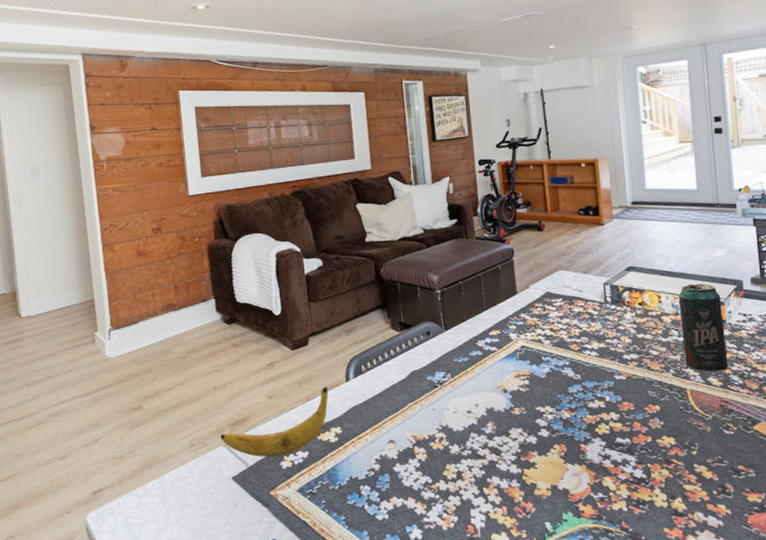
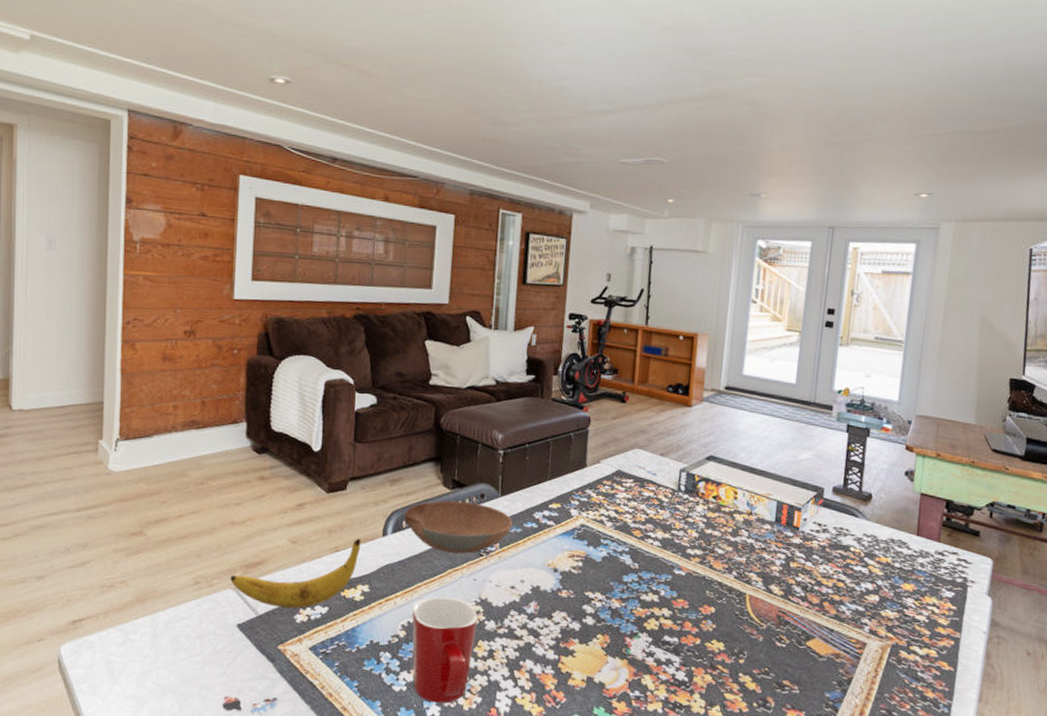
bowl: none [362,340,459,388] -> present [404,500,512,554]
mug: none [382,428,443,527] -> present [412,597,478,703]
beverage can: present [678,283,728,372] -> none [750,483,799,580]

